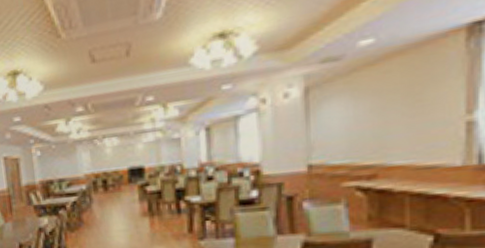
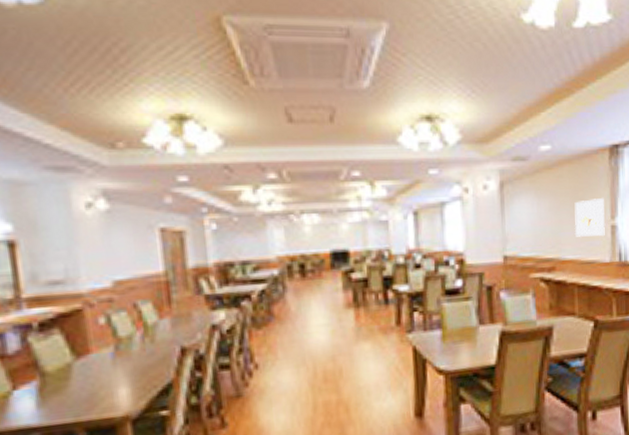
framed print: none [407,88,456,139] -> present [574,197,605,237]

